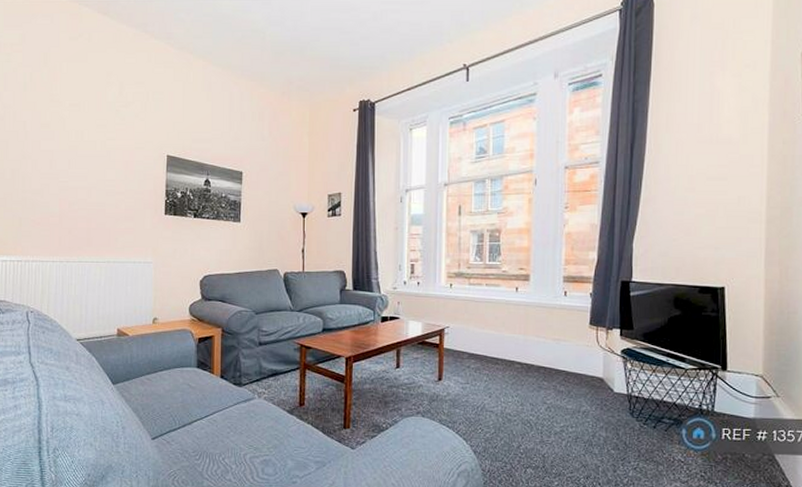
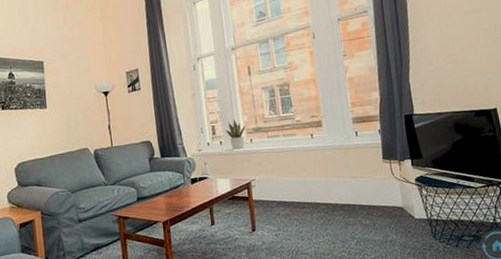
potted plant: none [425,260,448,293] -> present [226,119,246,150]

